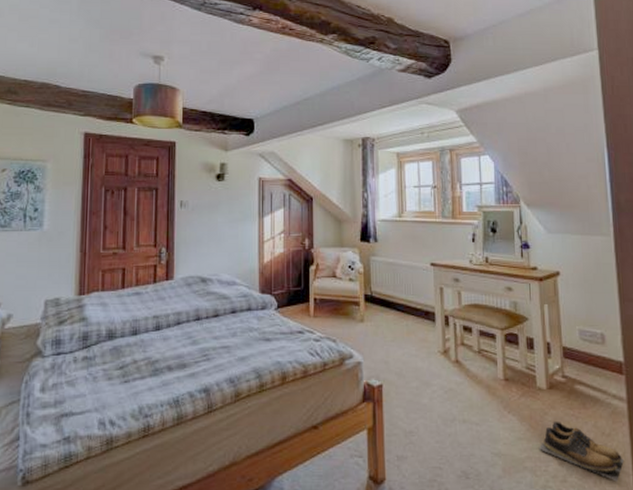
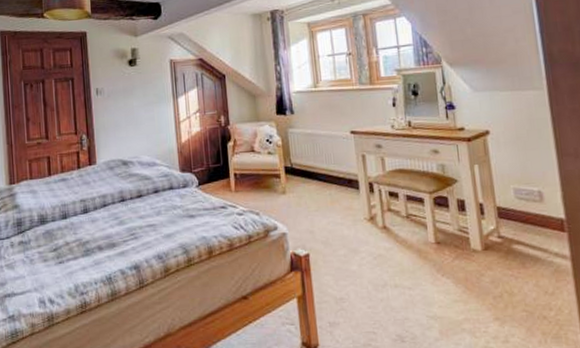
shoes: present [538,421,624,482] -> none [476,282,570,341]

